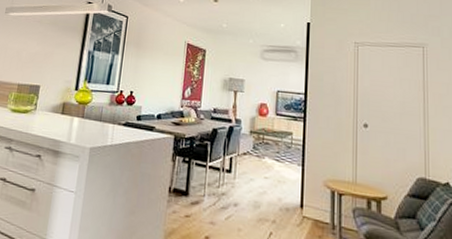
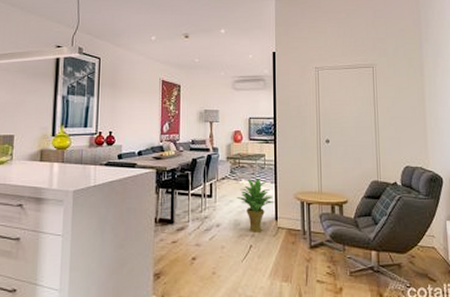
potted plant: none [258,157,301,219] -> present [236,179,275,232]

